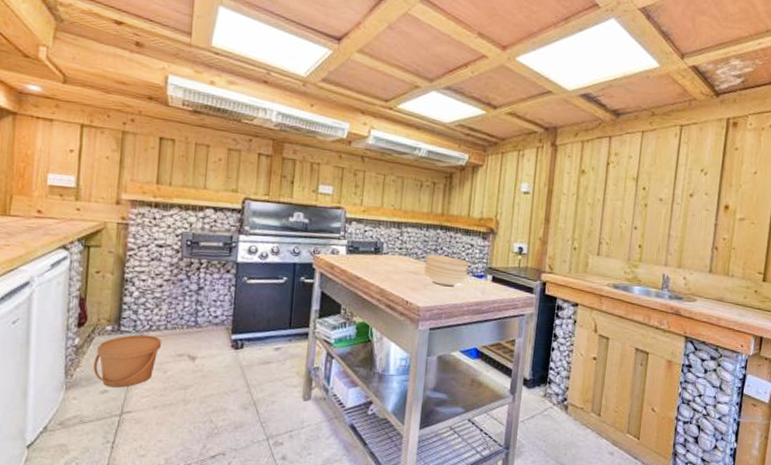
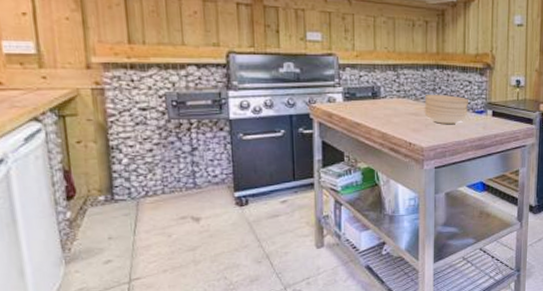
bucket: present [93,334,161,388] -> none [91,201,161,257]

